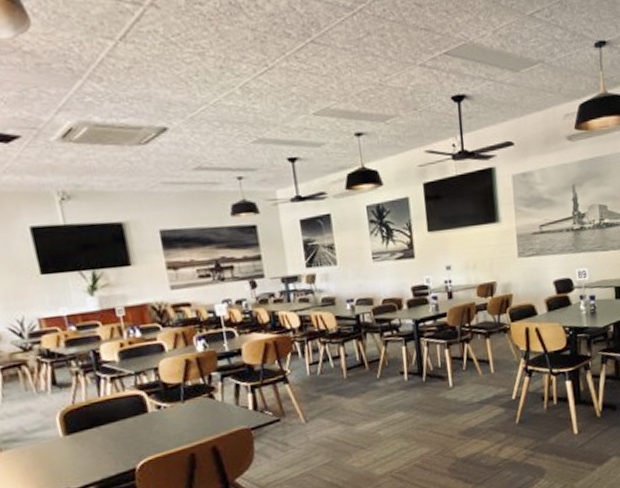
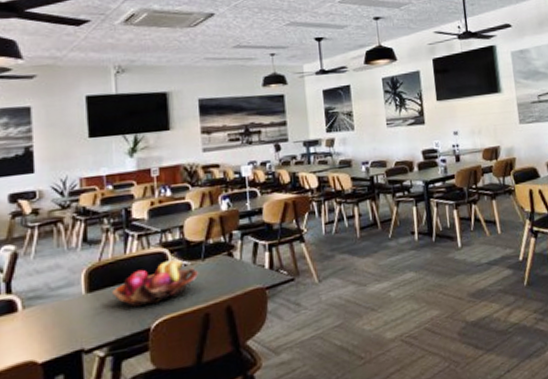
fruit basket: none [91,401,181,449] -> present [112,259,199,307]

